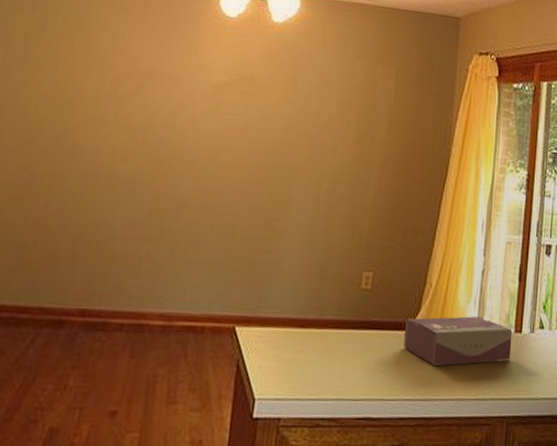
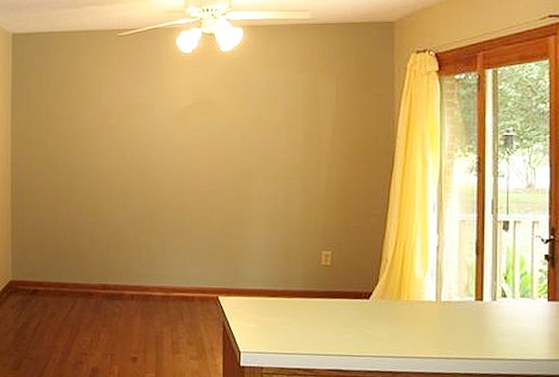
tissue box: present [403,316,513,367] -> none [366,286,473,329]

